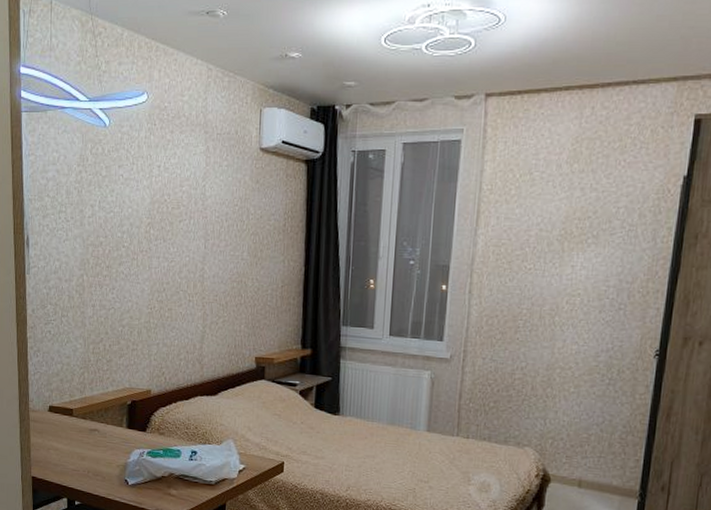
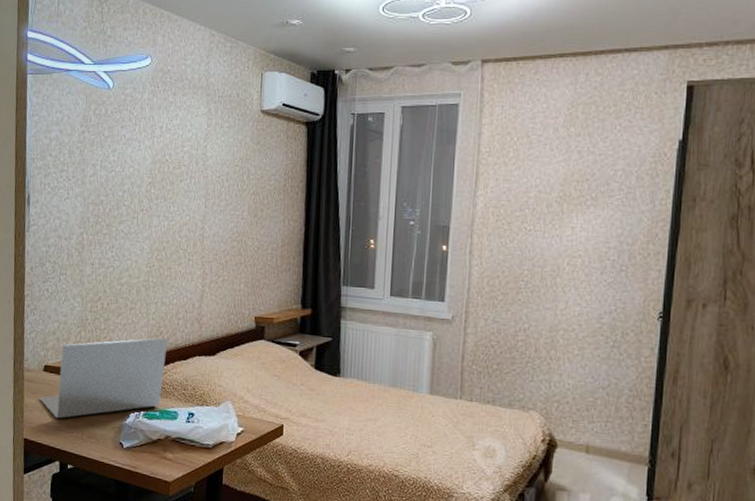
laptop: none [45,378,170,457] -> present [39,337,168,419]

